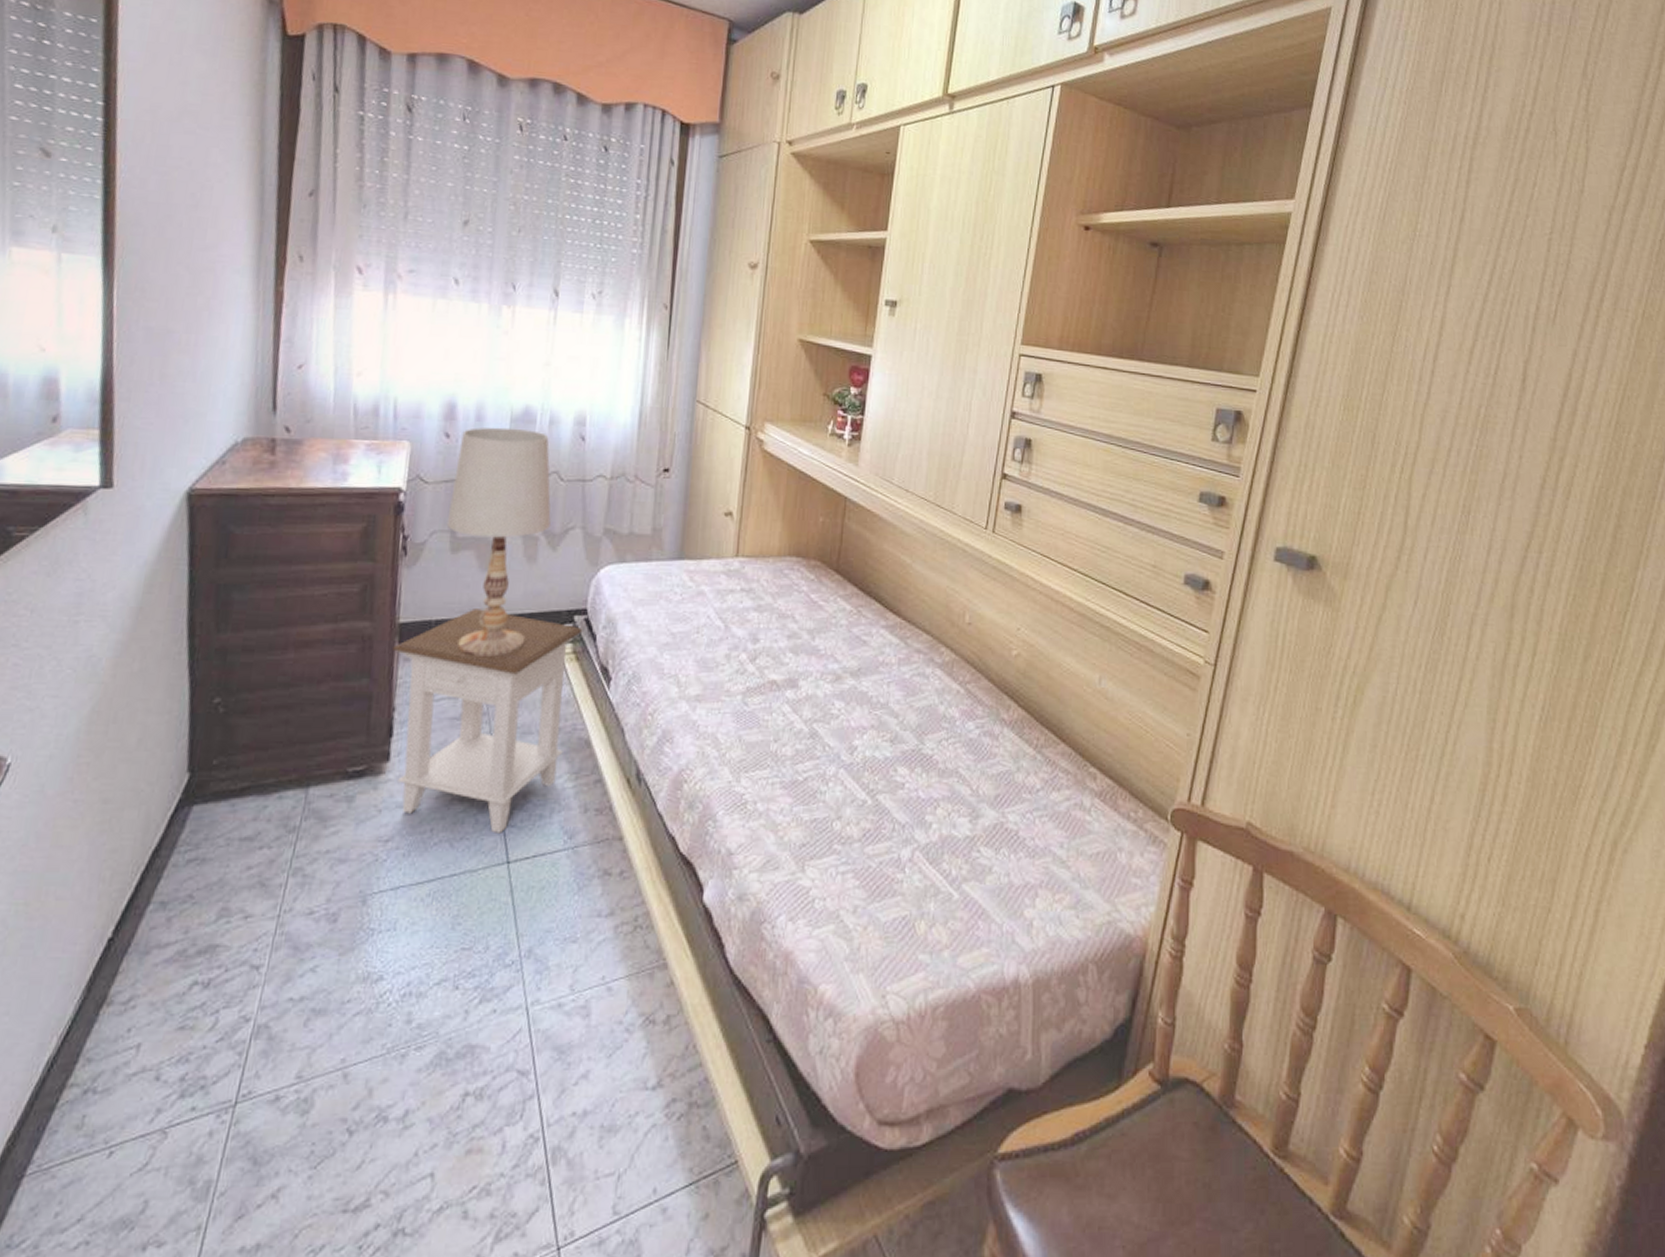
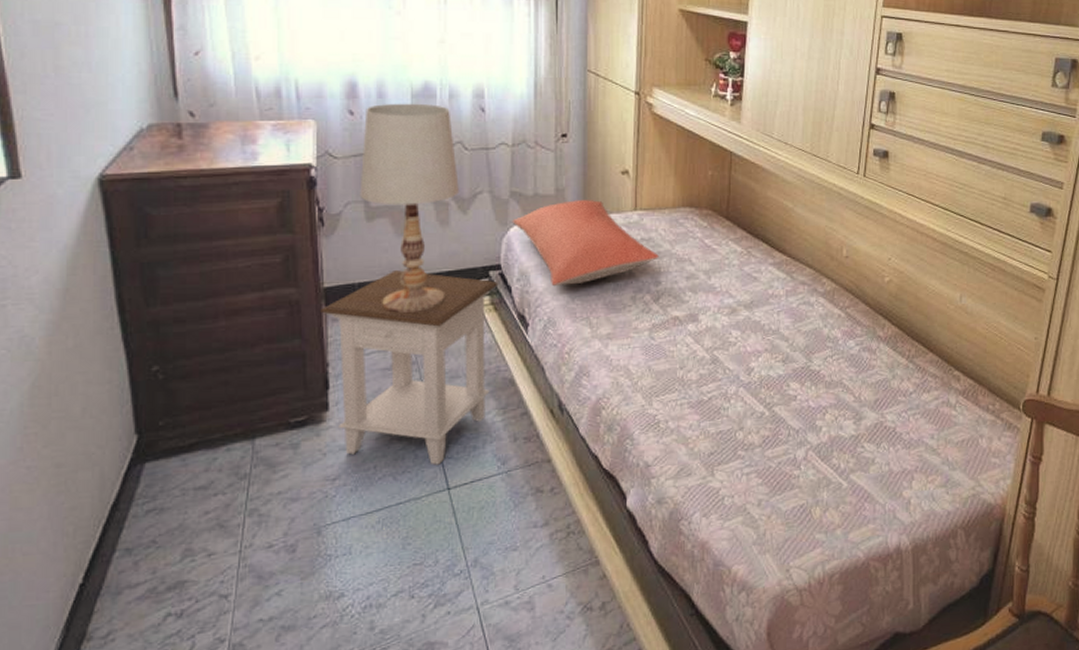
pillow: none [603,542,759,638] -> present [512,200,659,287]

